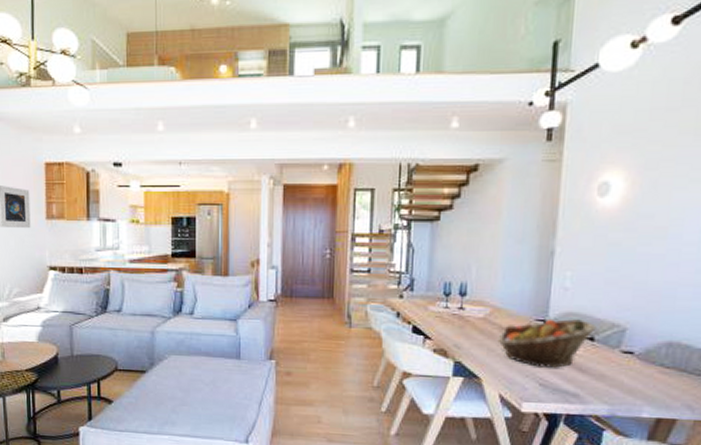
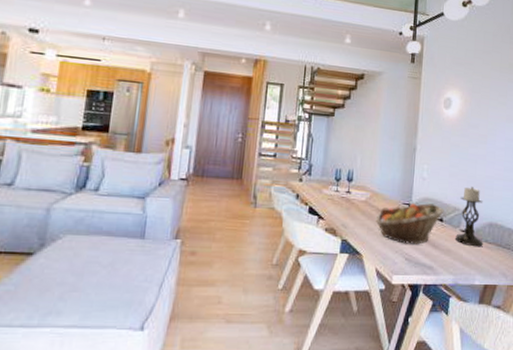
candle holder: none [613,297,658,373] -> present [455,187,483,247]

